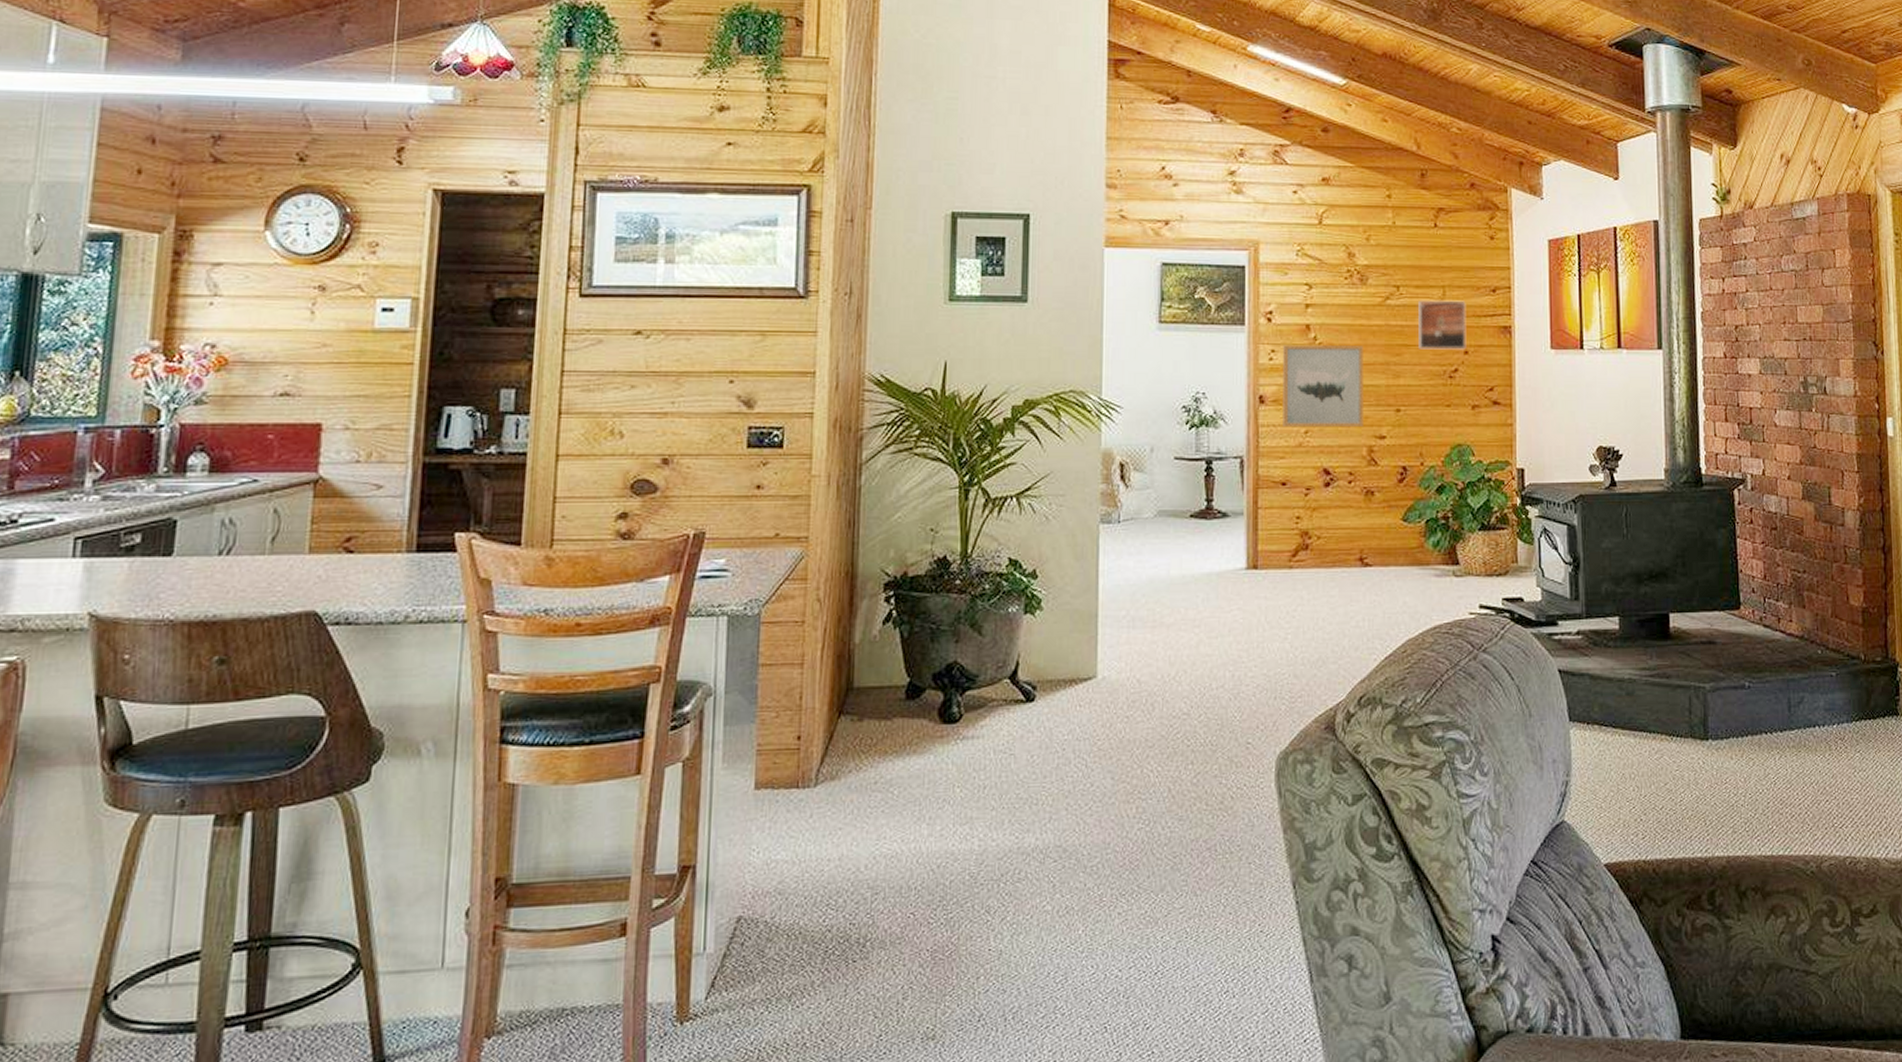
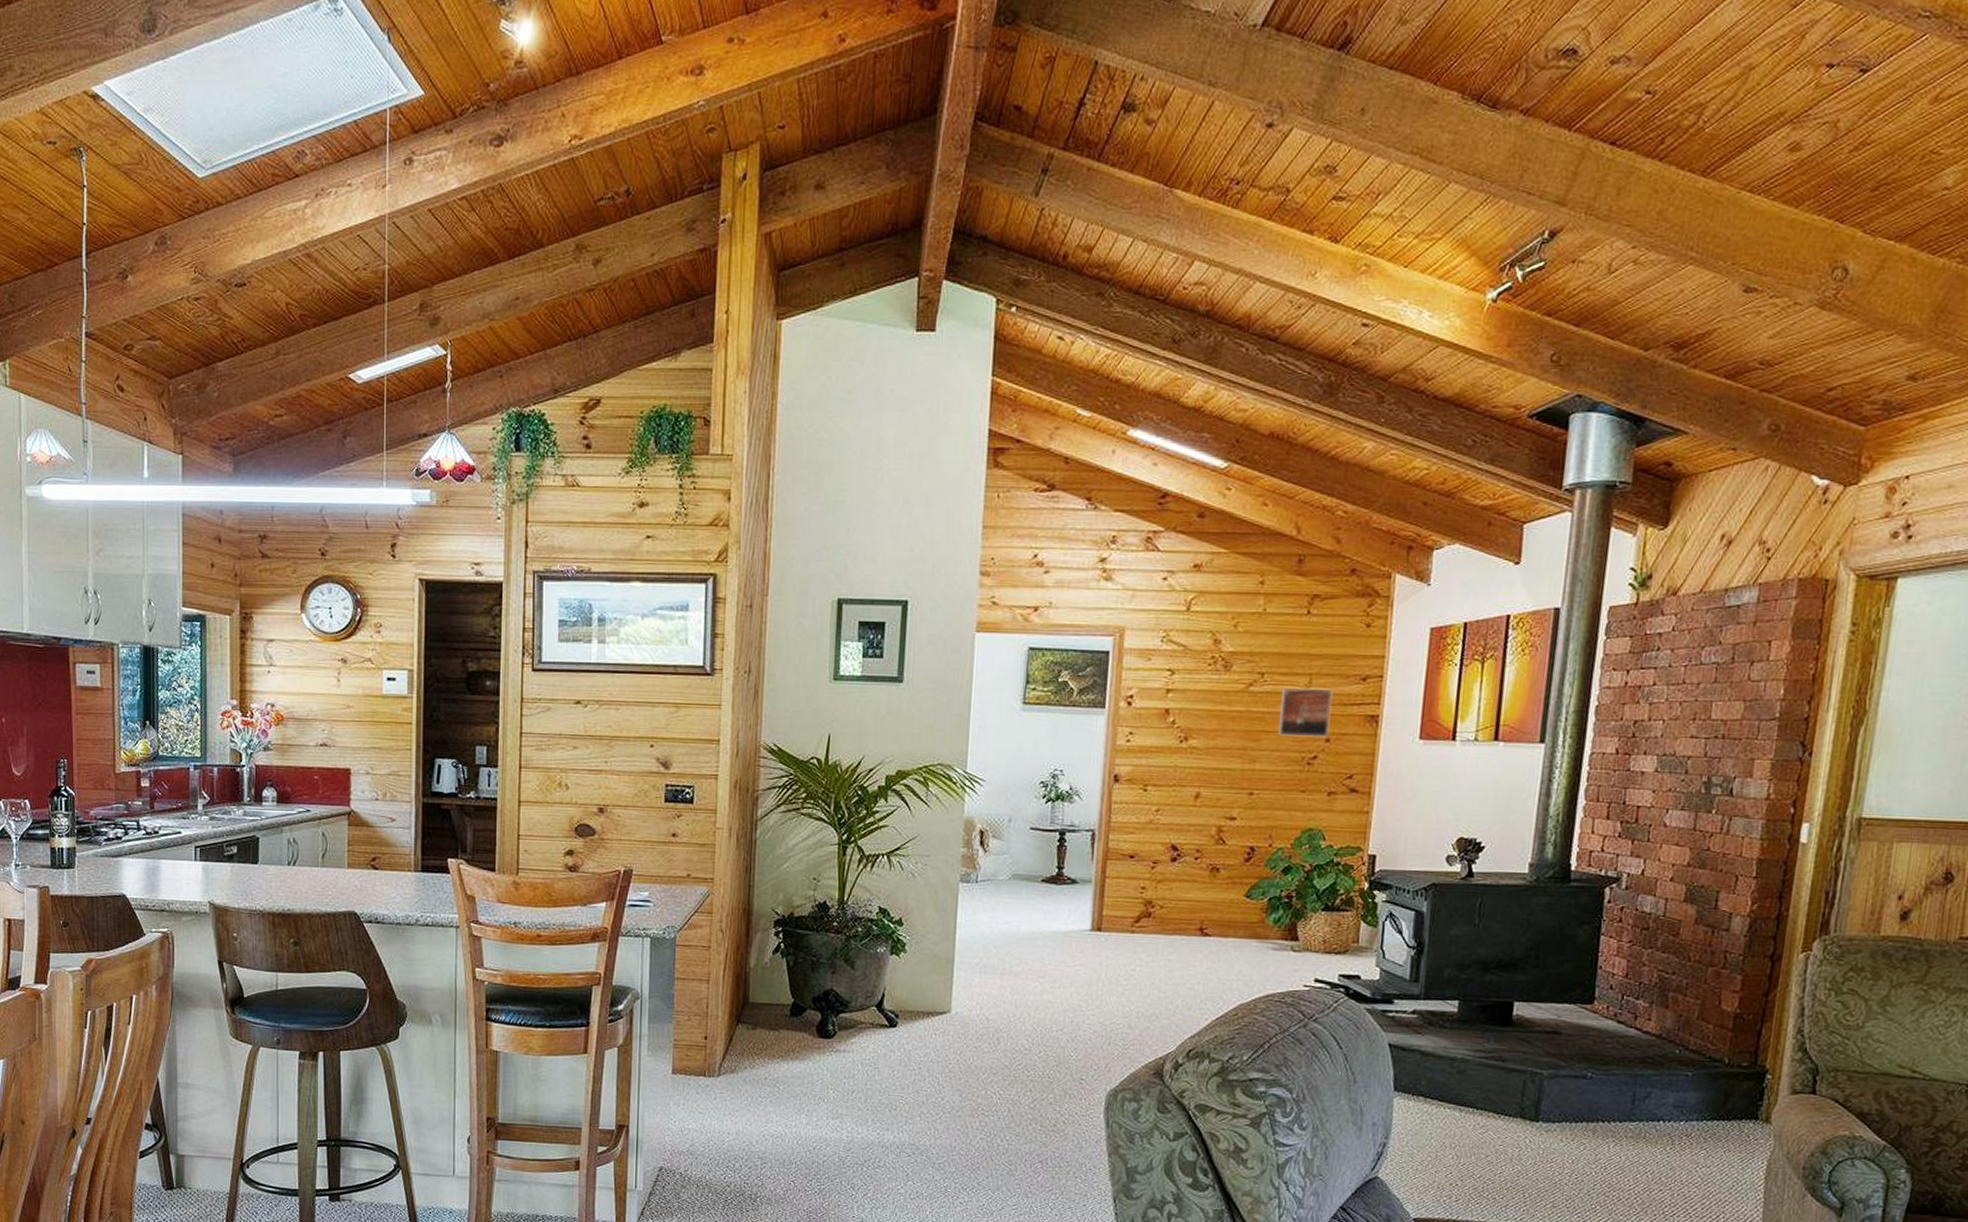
wall art: present [1283,345,1363,428] -> none [1135,728,1221,809]

